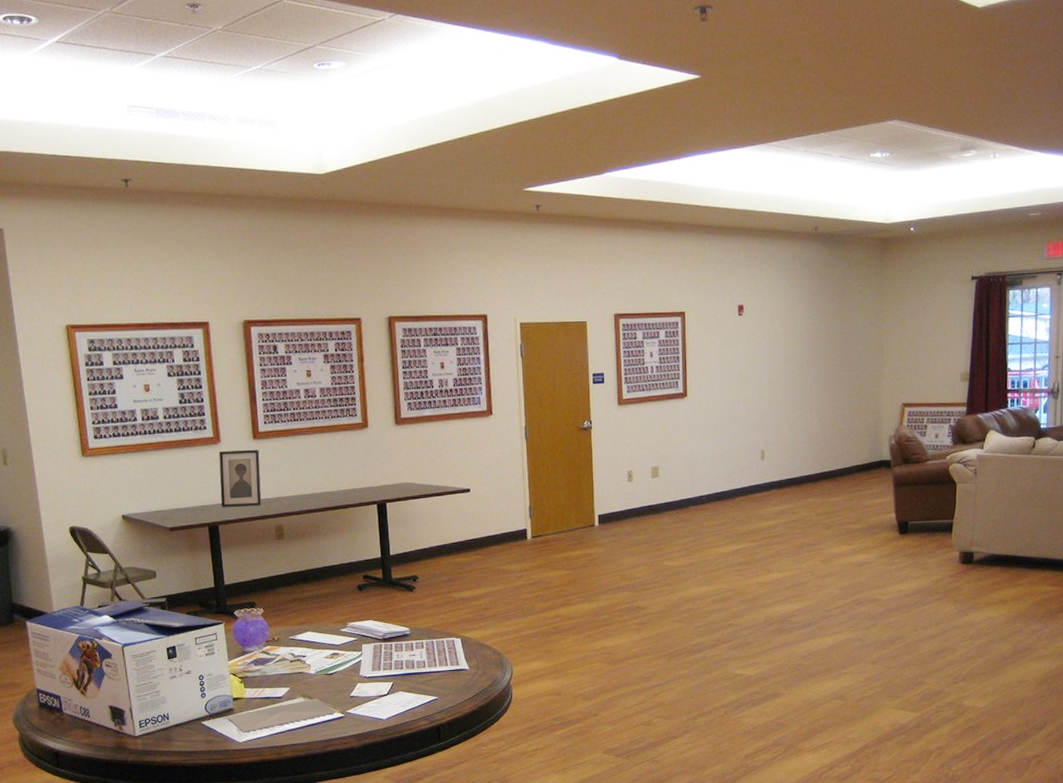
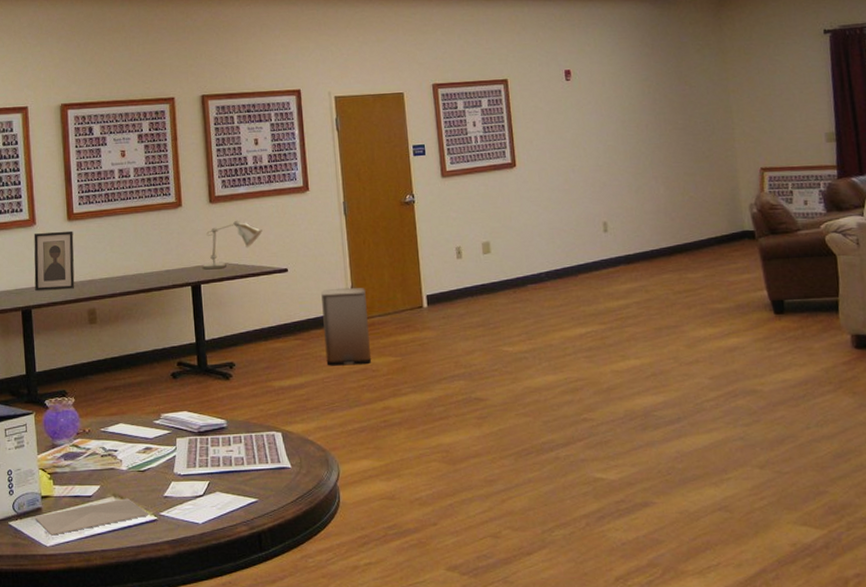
desk lamp: none [388,442,447,489] -> present [203,220,262,270]
pedal bin: none [501,507,546,579] -> present [321,287,372,366]

